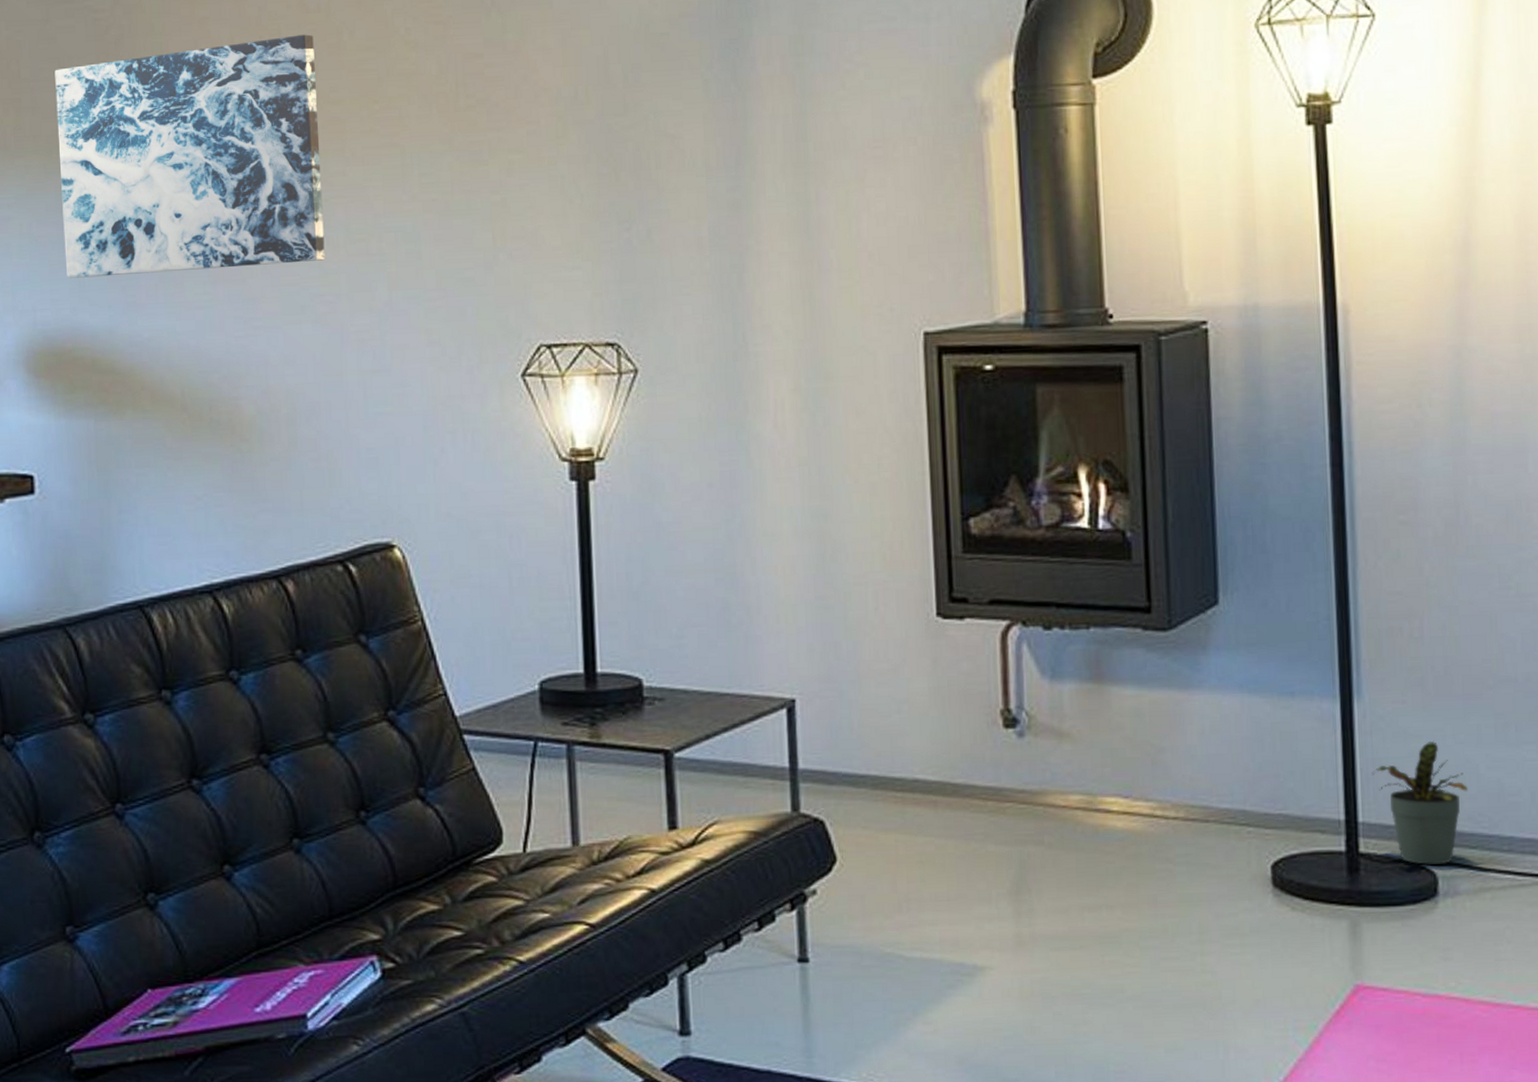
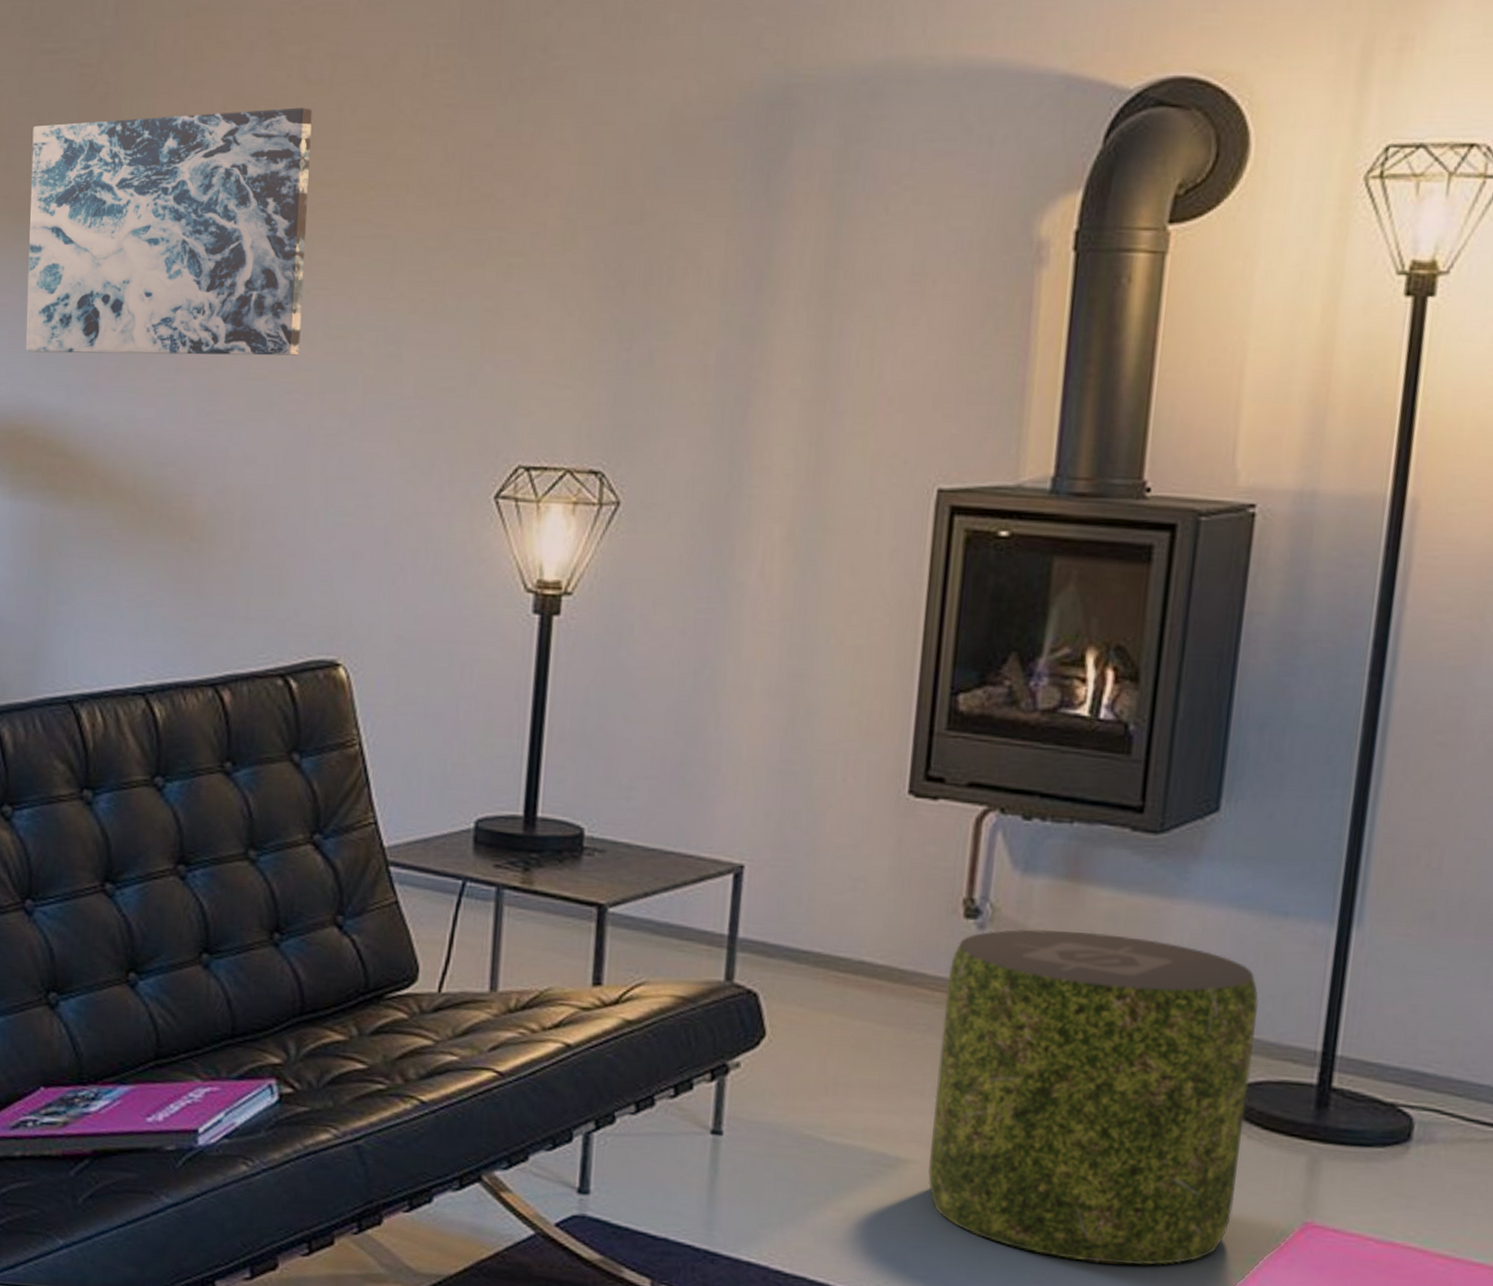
pouf: none [996,729,1289,1047] -> present [927,929,1259,1266]
potted plant: present [1372,740,1468,866] -> none [1359,979,1464,1109]

